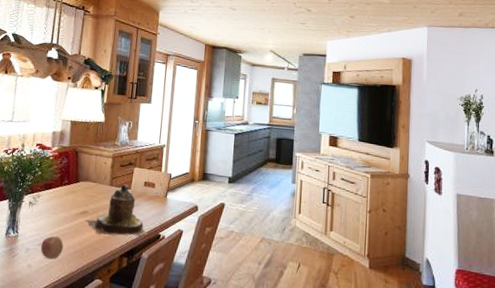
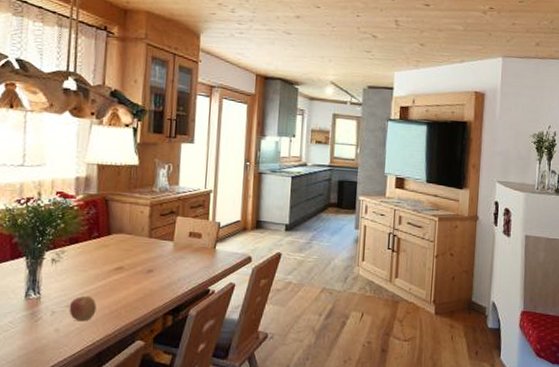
teapot: present [85,184,148,236] -> none [120,235,196,293]

